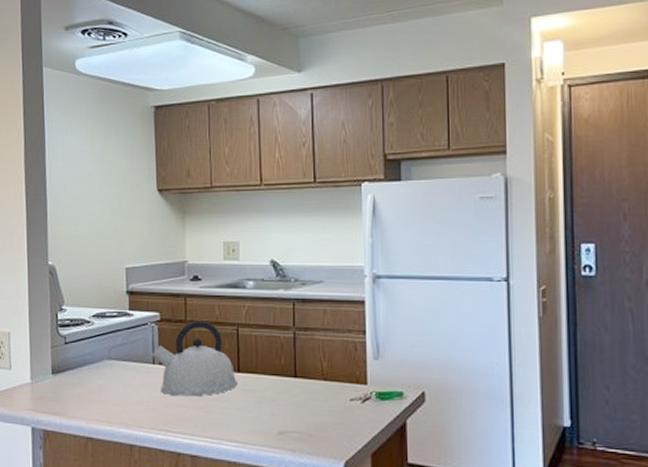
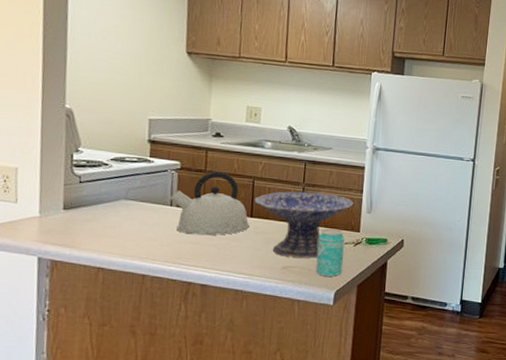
decorative bowl: none [240,337,356,420] -> present [254,191,354,258]
beverage can: none [318,383,350,443] -> present [315,229,345,277]

